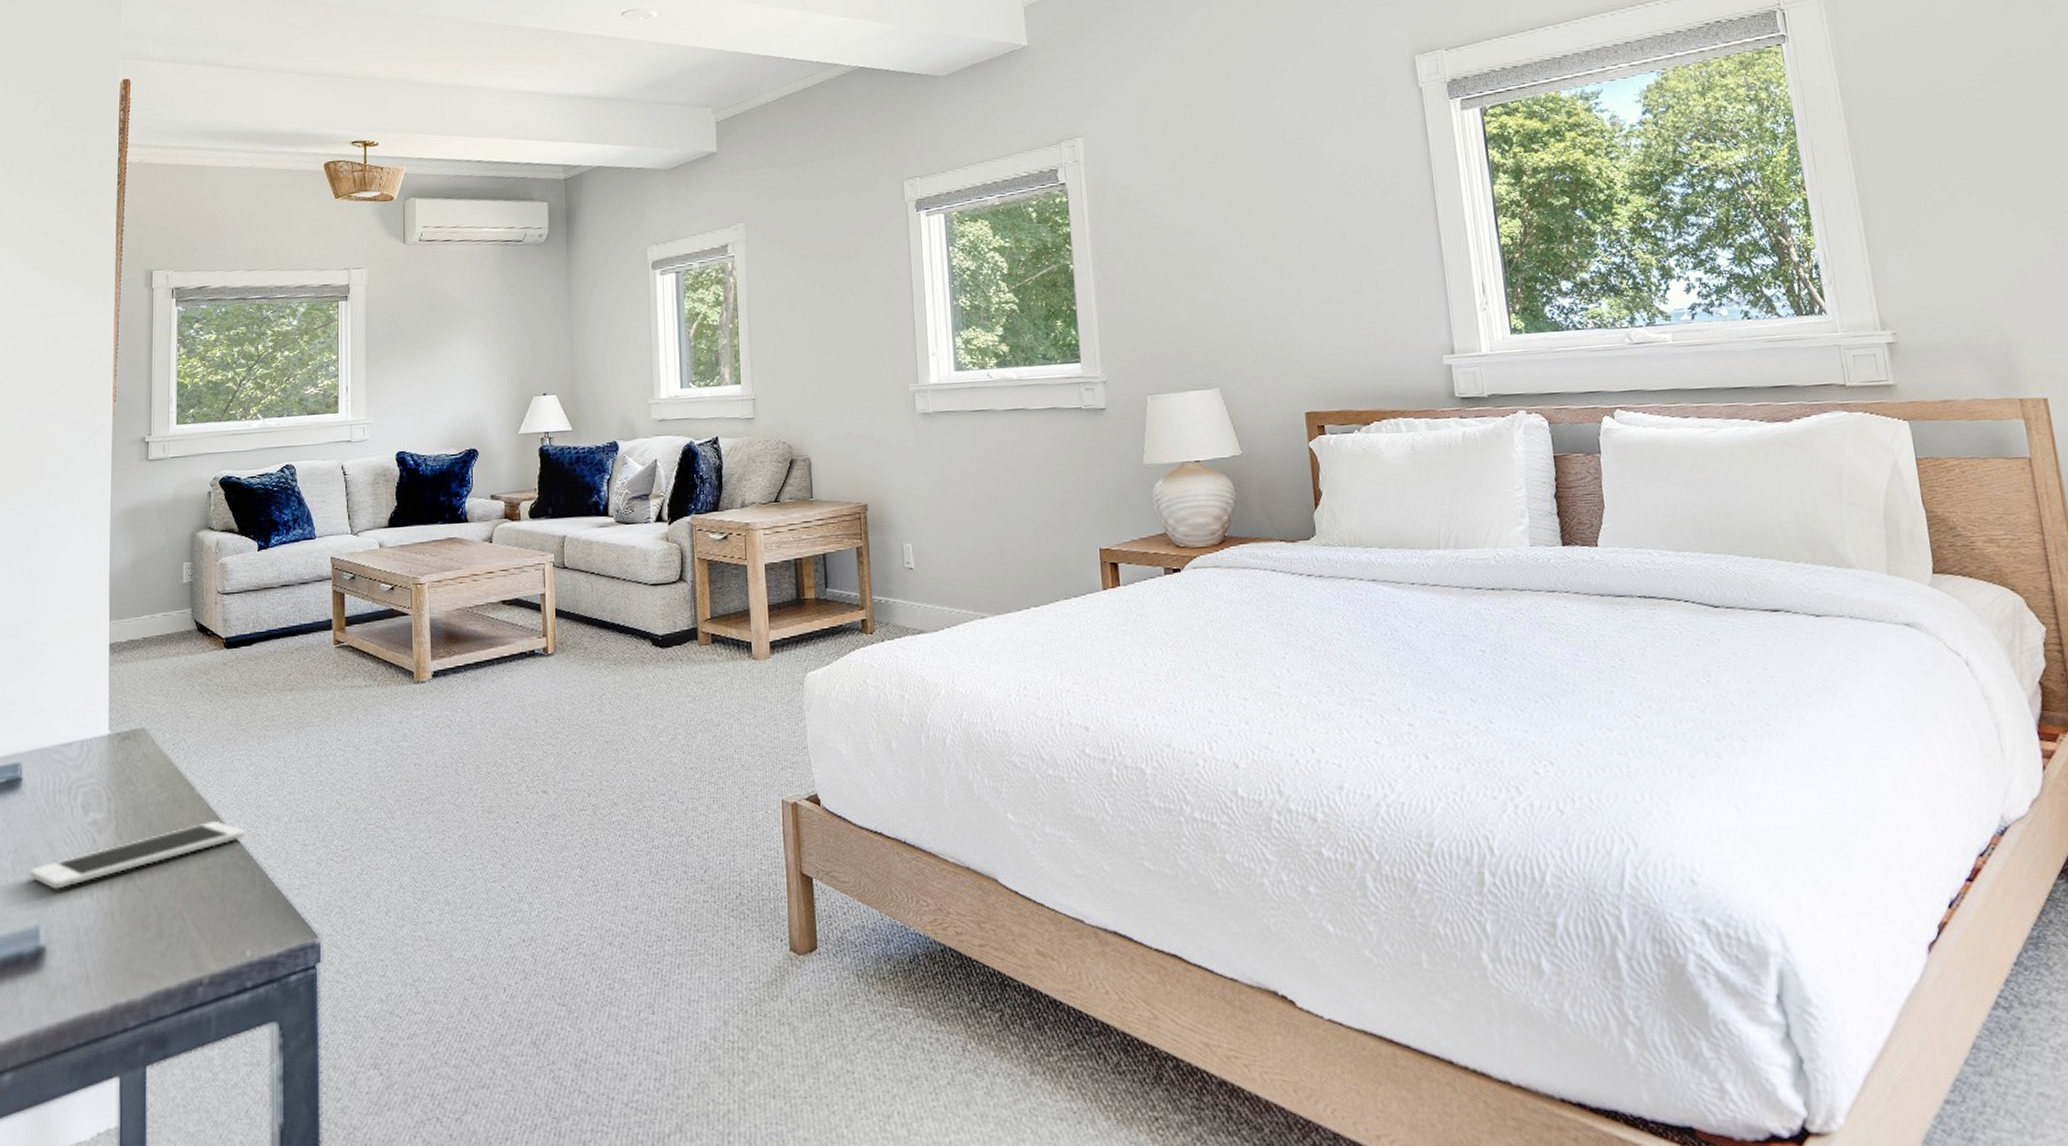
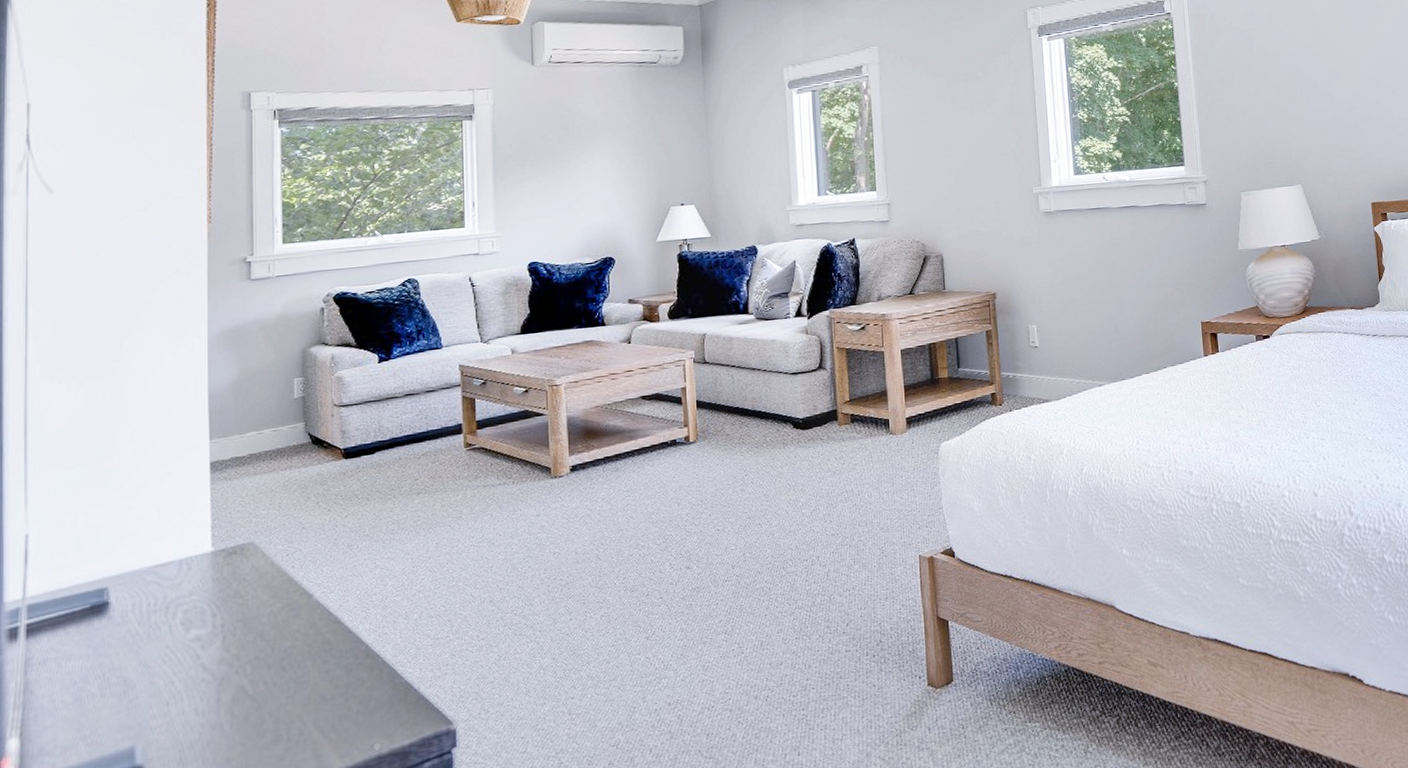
cell phone: present [29,820,246,890] -> none [121,625,371,709]

